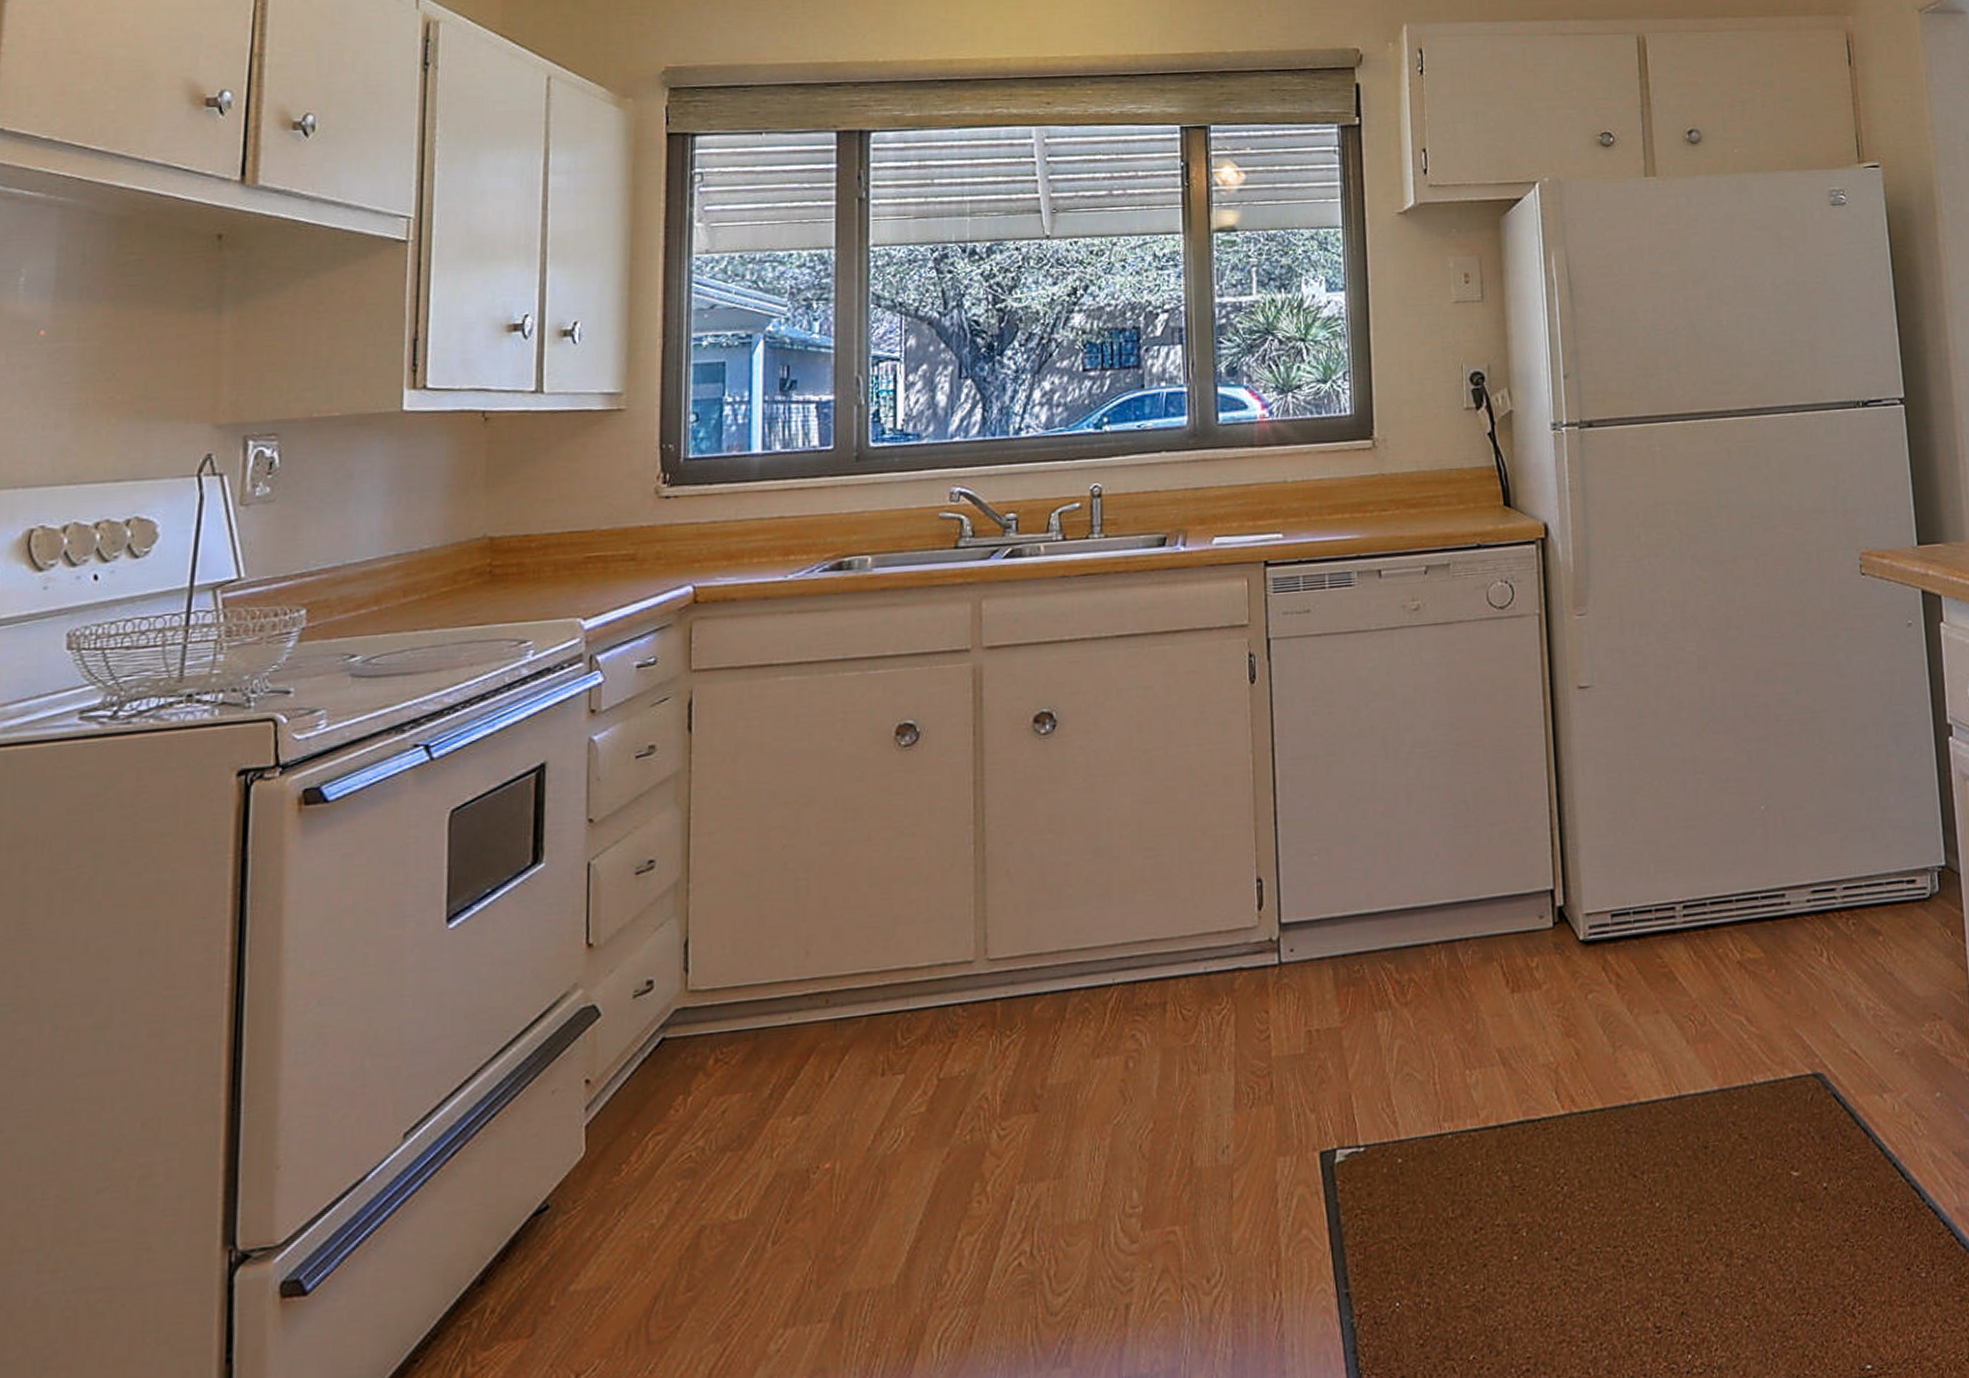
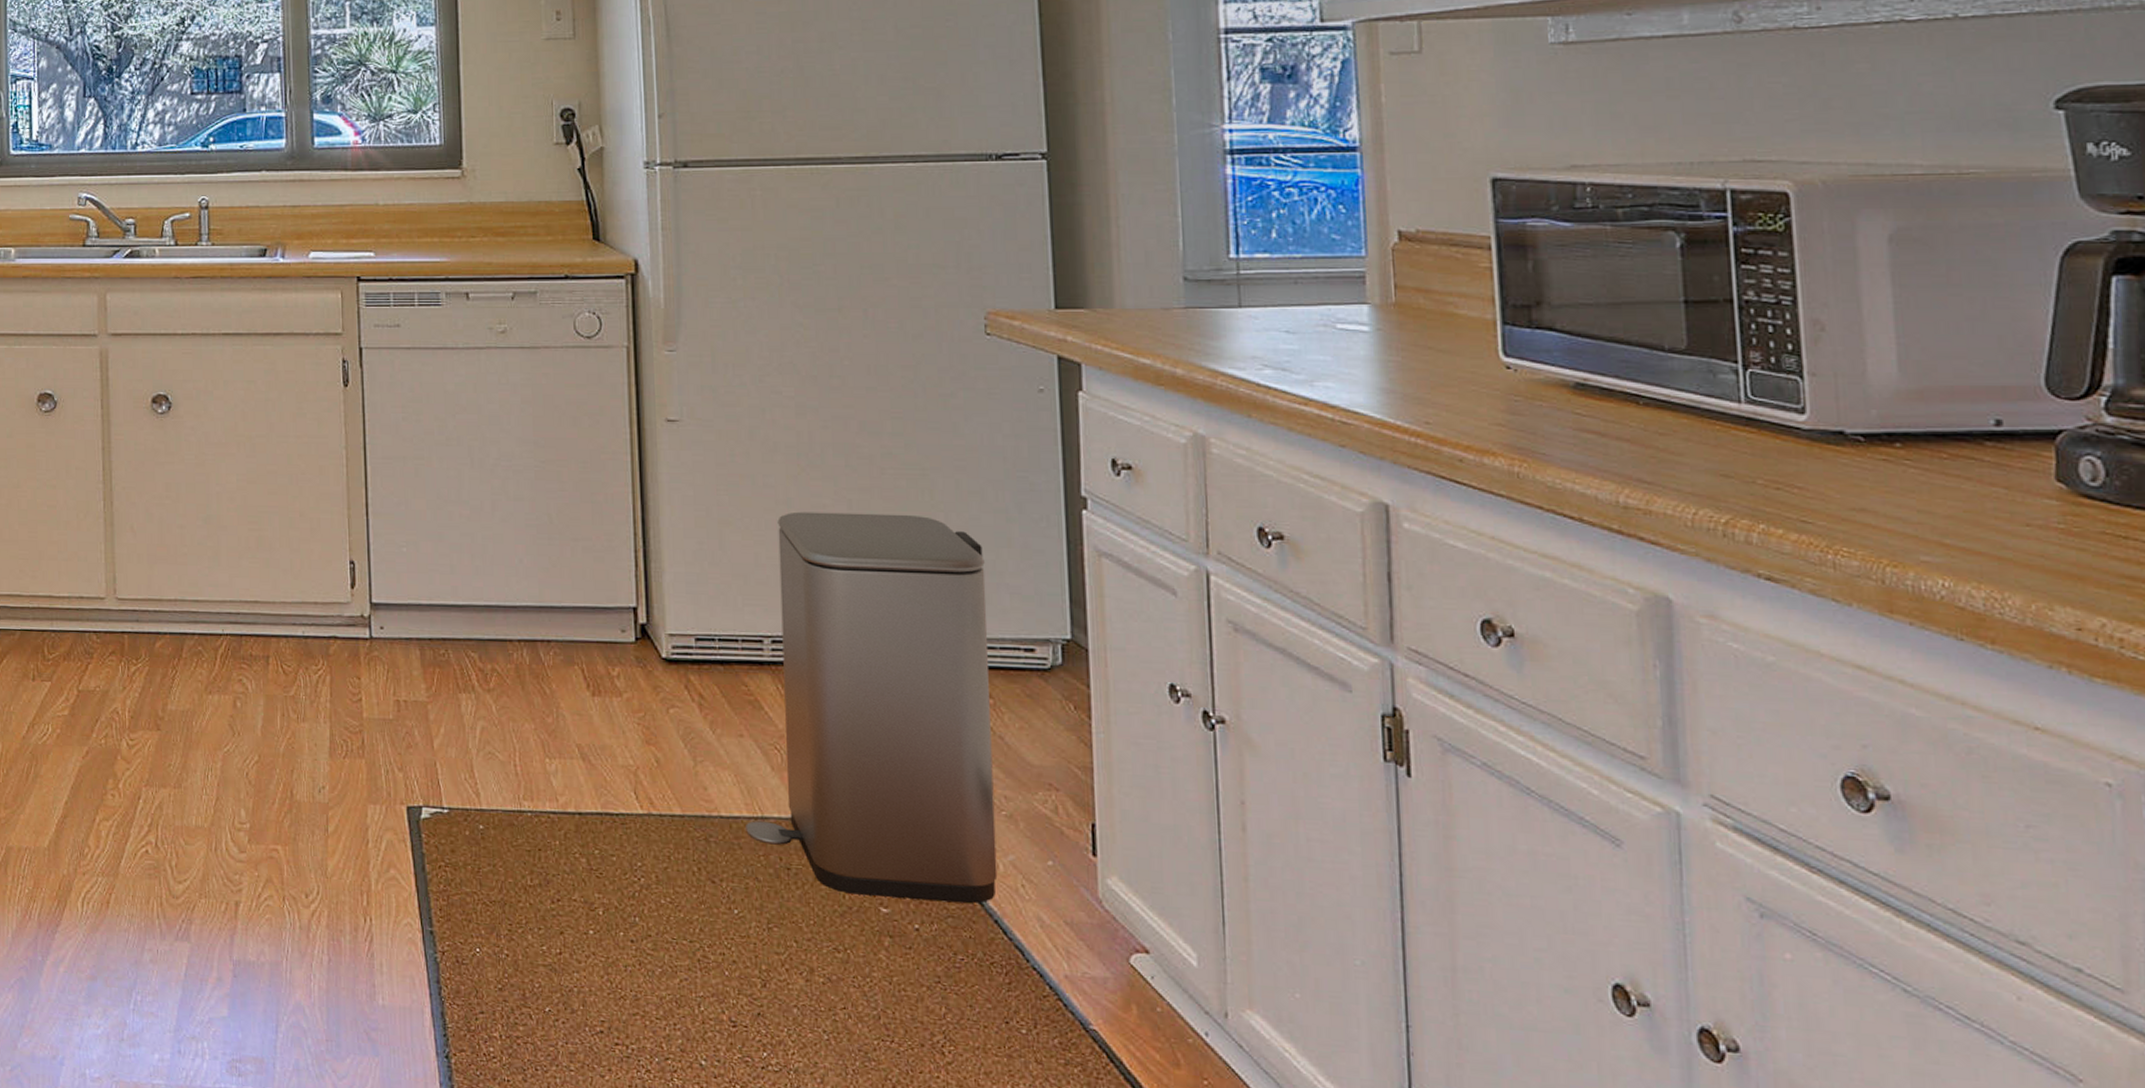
pedal bin: none [1664,759,1894,1163] -> present [746,511,998,903]

